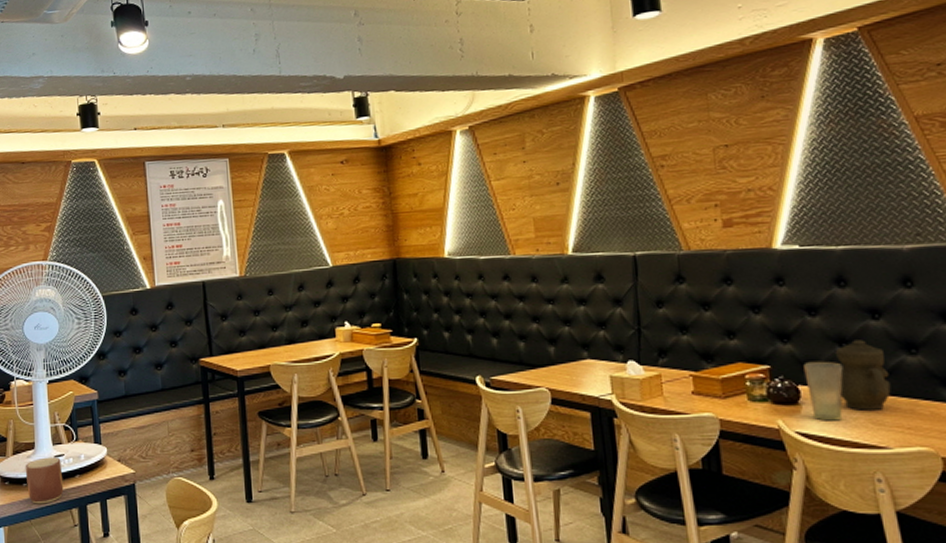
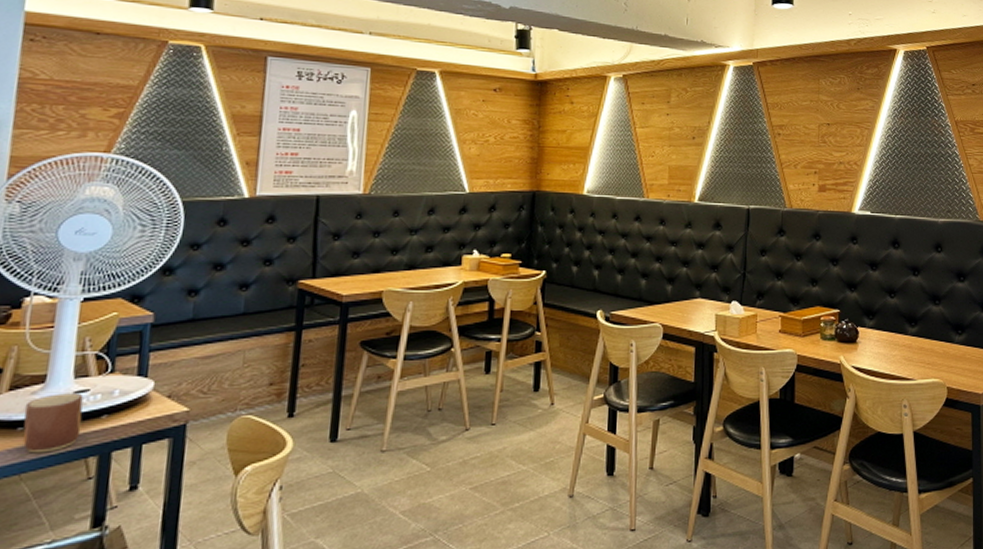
cup: present [803,361,844,421] -> none [863,307,890,357]
teapot: present [836,340,891,411] -> none [886,291,920,349]

